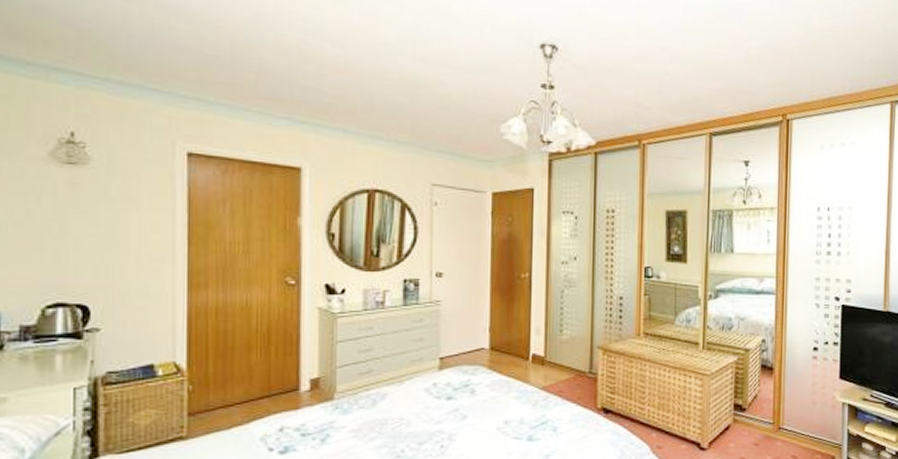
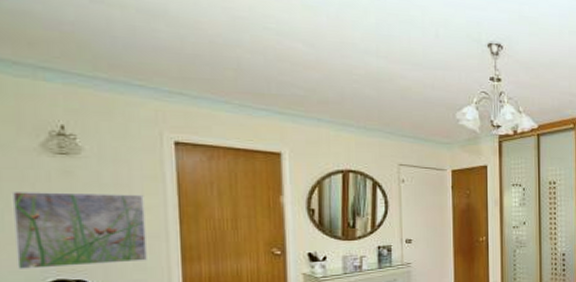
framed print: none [16,204,152,290] -> present [11,192,147,269]

